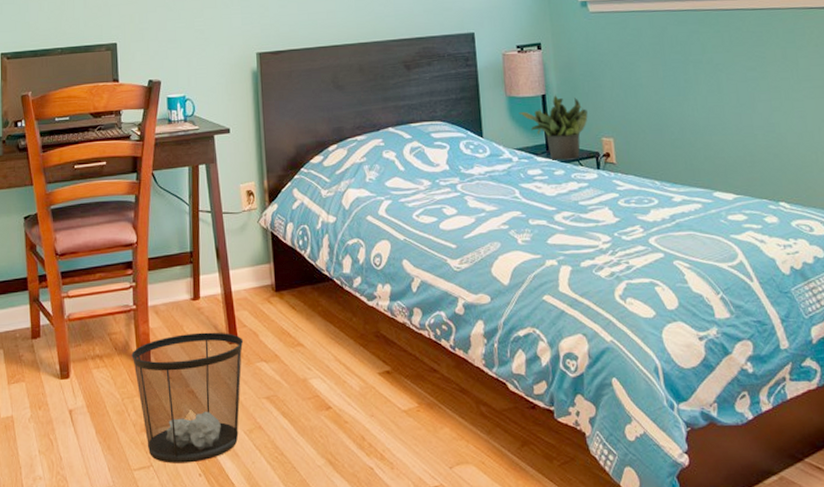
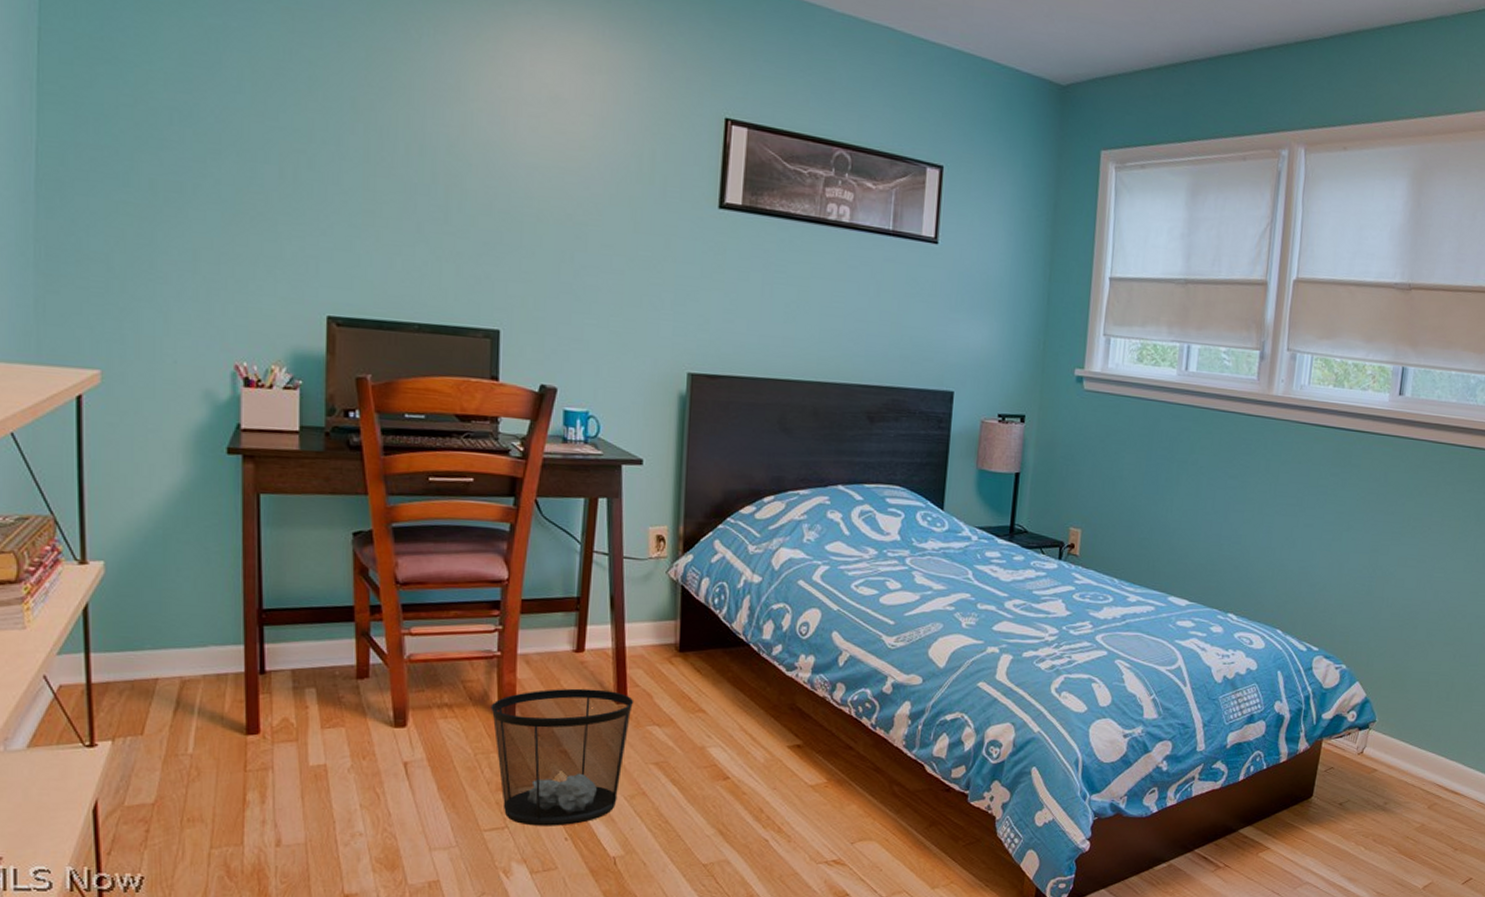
potted plant: present [518,95,588,160] -> none [987,475,1060,546]

